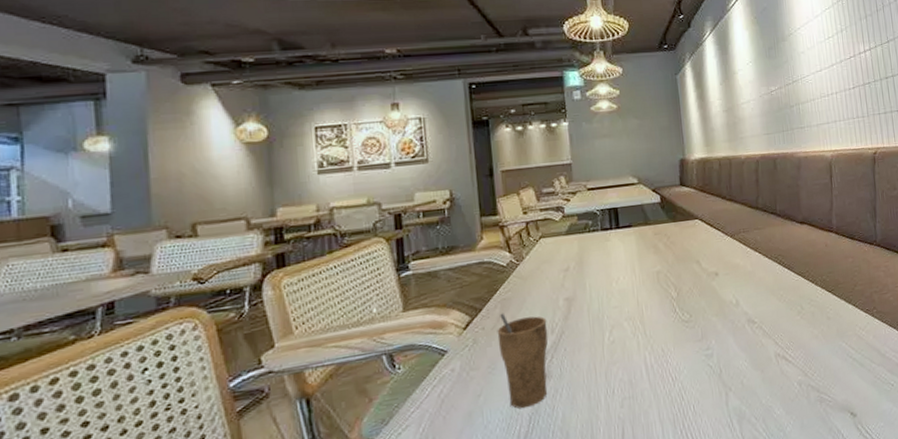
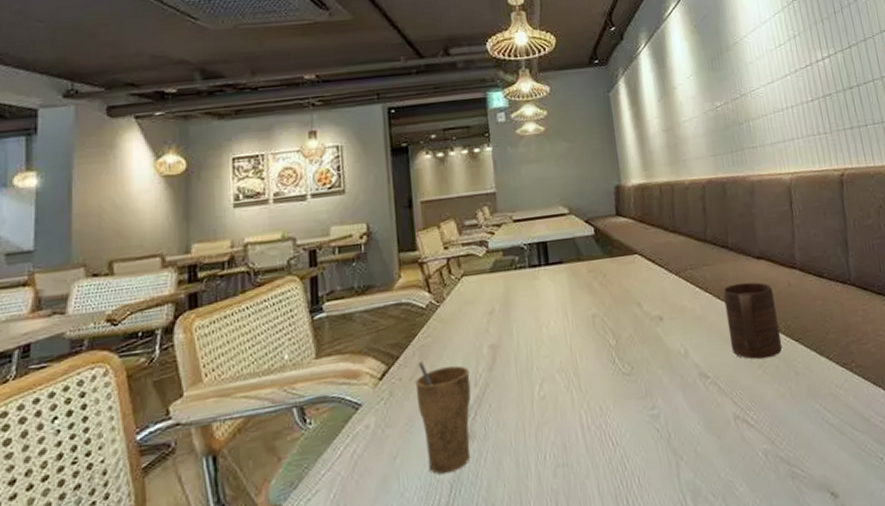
cup: none [770,243,818,308] -> present [723,282,783,359]

